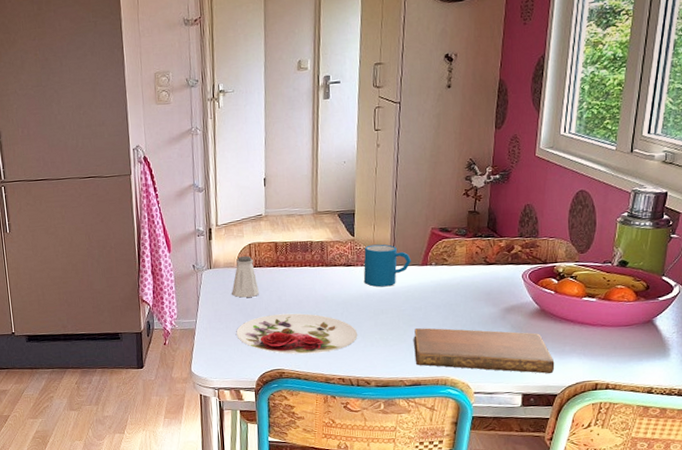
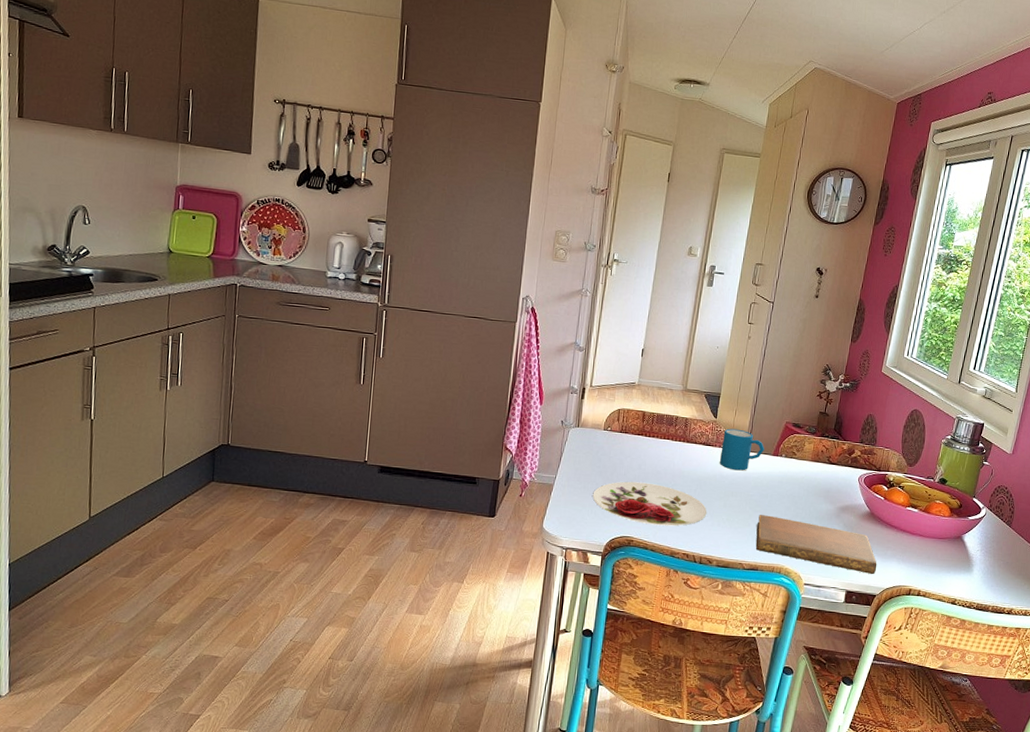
saltshaker: present [232,255,259,298] -> none [595,419,621,461]

